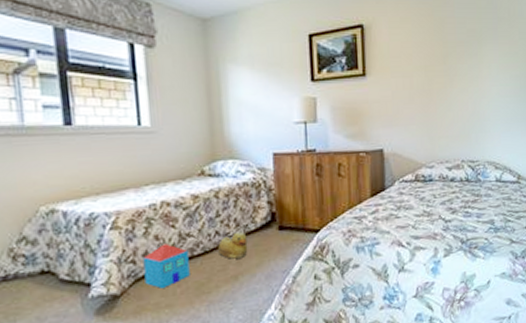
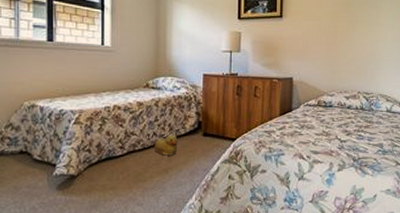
toy house: present [143,244,190,289] -> none [96,139,131,174]

